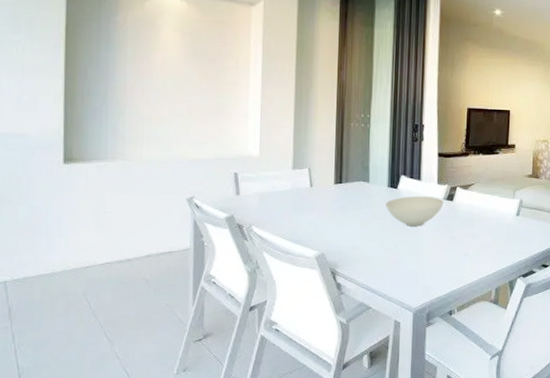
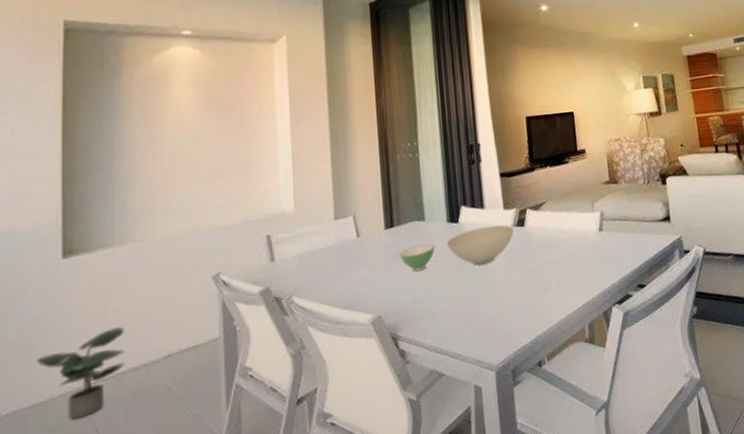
potted plant: none [41,227,113,292] -> present [36,327,126,420]
bowl: none [344,201,376,223] -> present [399,244,436,272]

